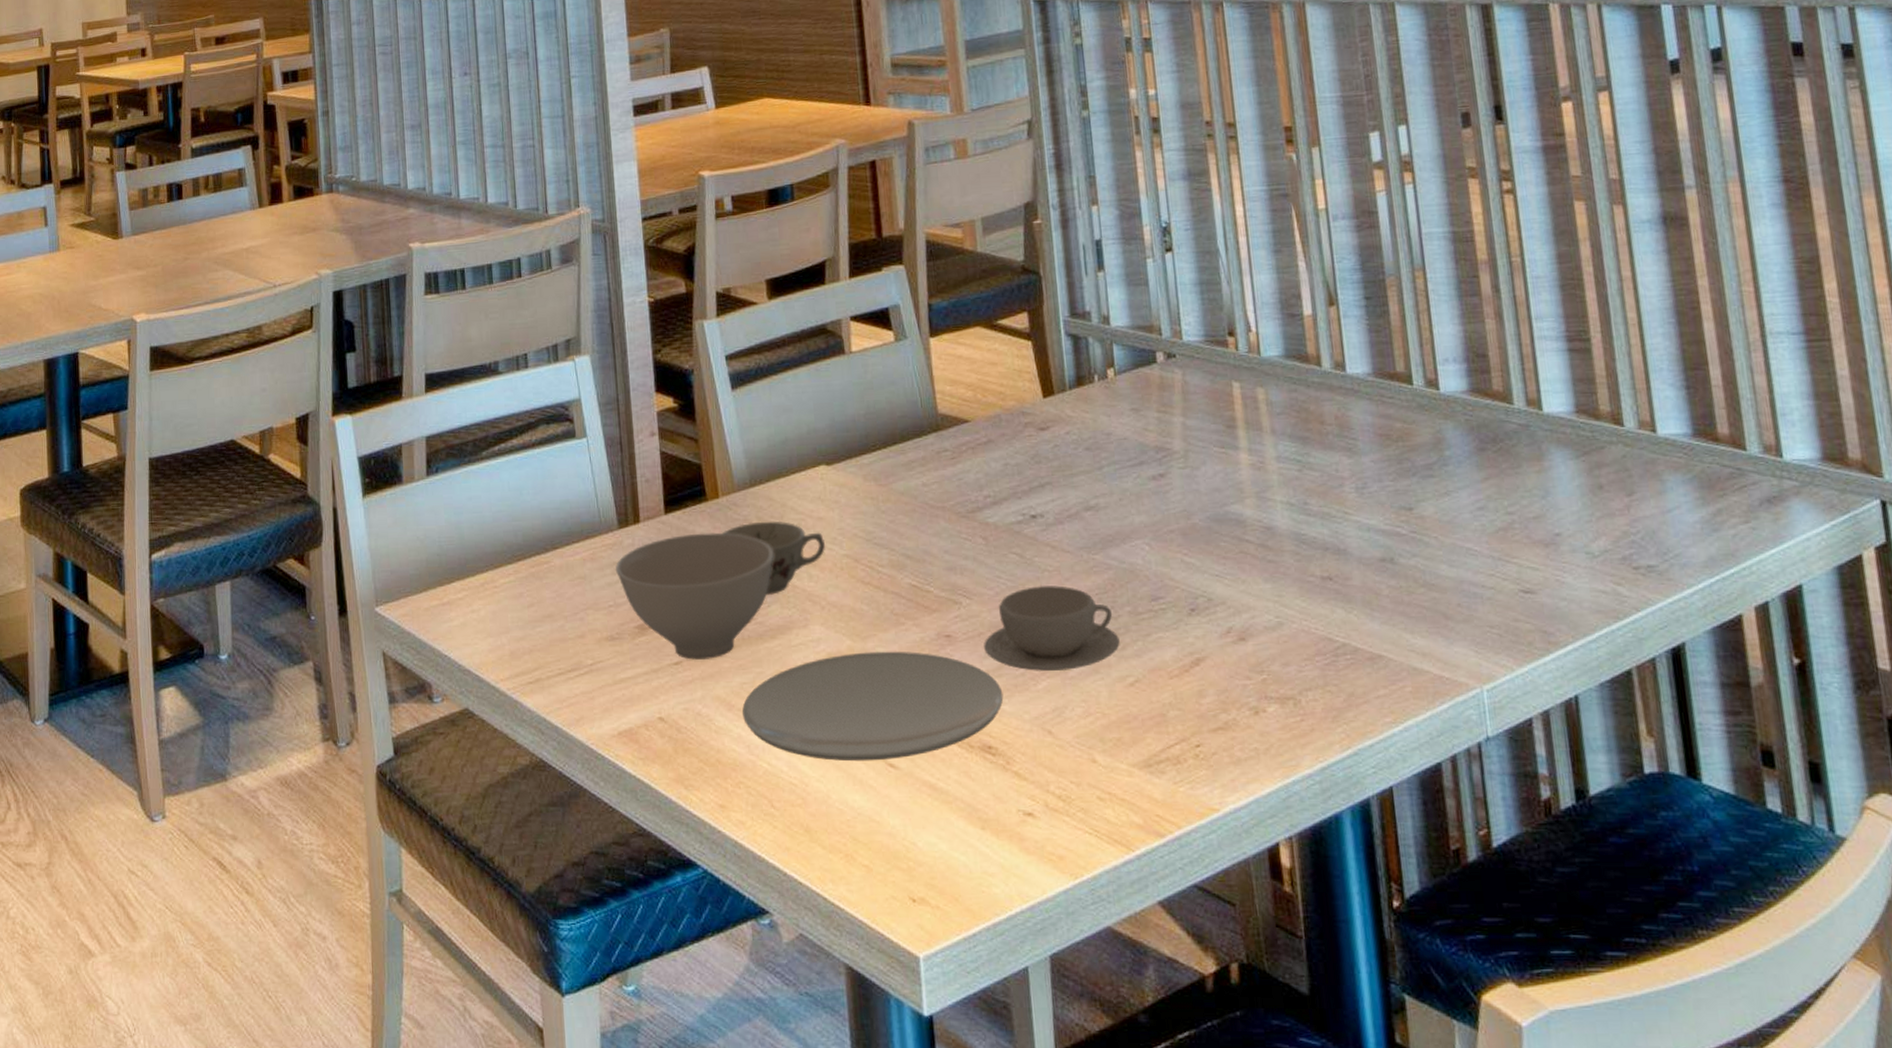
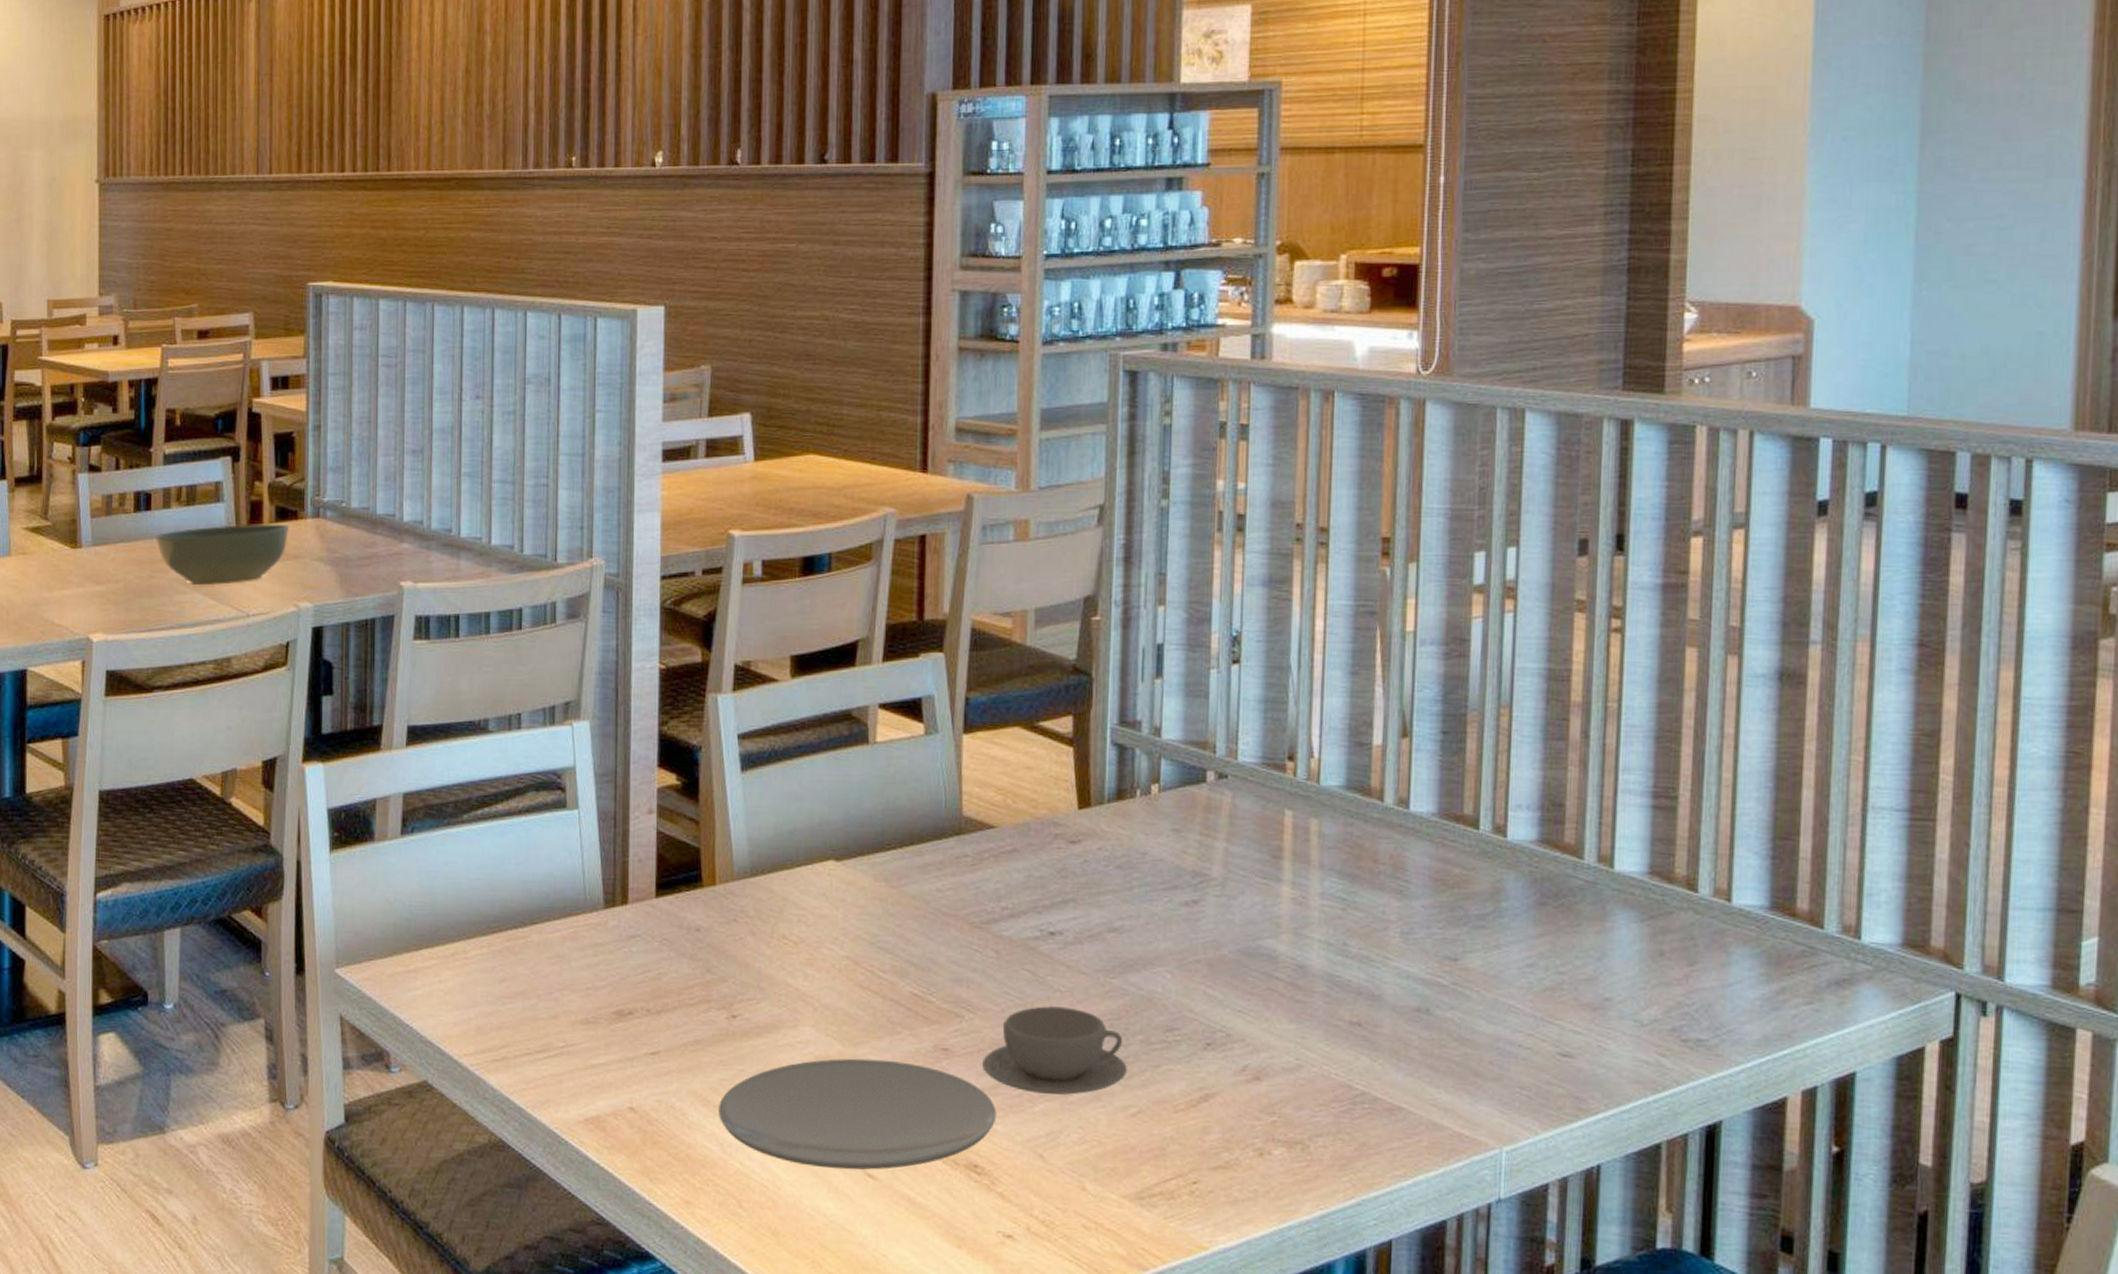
bowl: none [187,201,307,262] -> present [155,523,290,586]
bowl: present [615,532,774,660] -> none [596,920,769,1052]
teacup: present [722,520,826,595] -> none [716,913,826,992]

